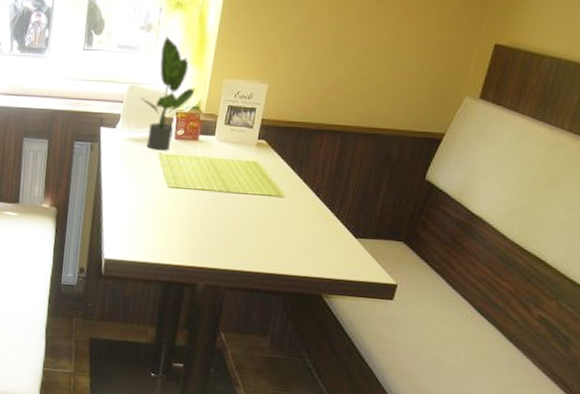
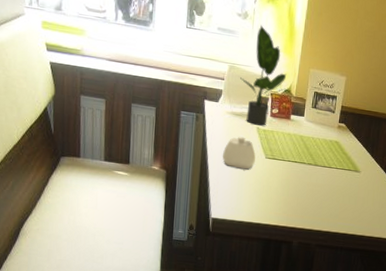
sugar bowl: none [119,164,157,202] -> present [223,136,256,170]

